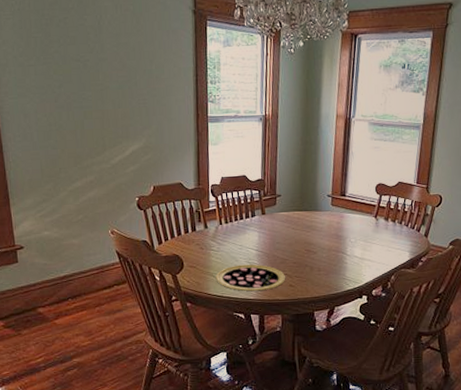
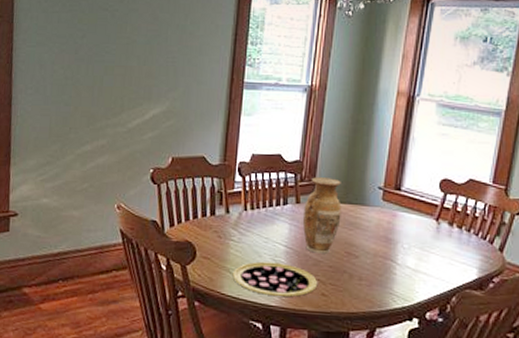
vase: none [268,191,300,253] -> present [302,177,342,254]

